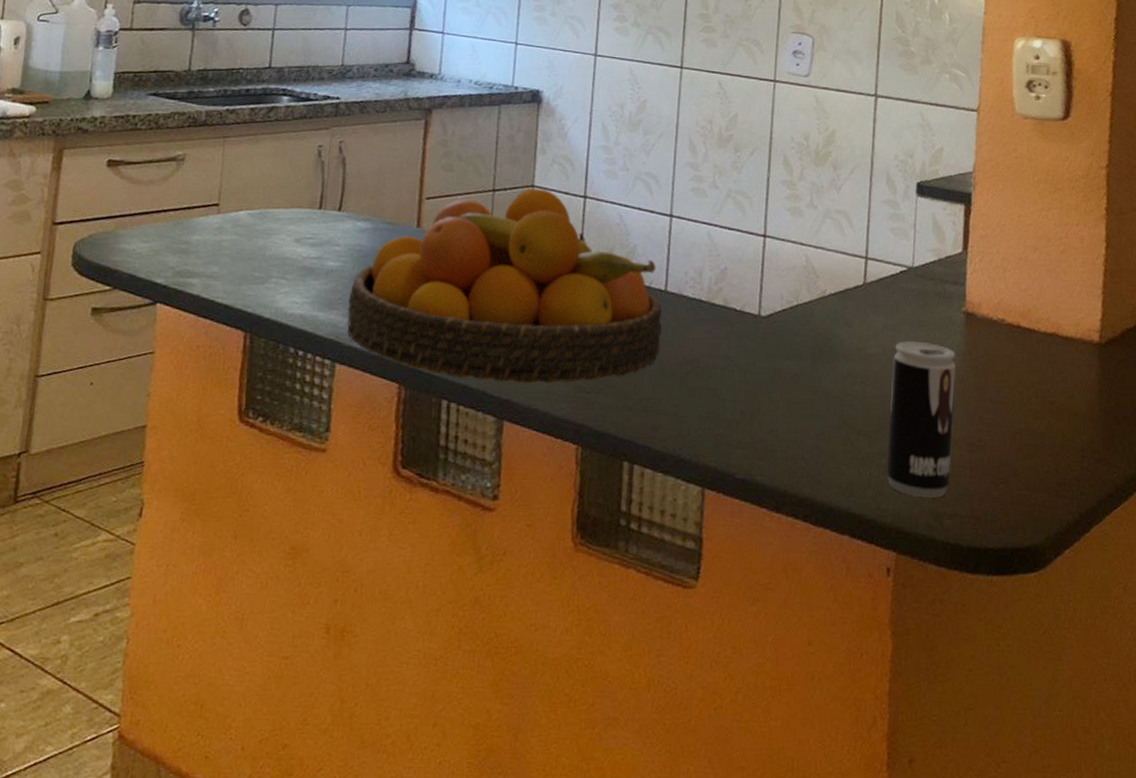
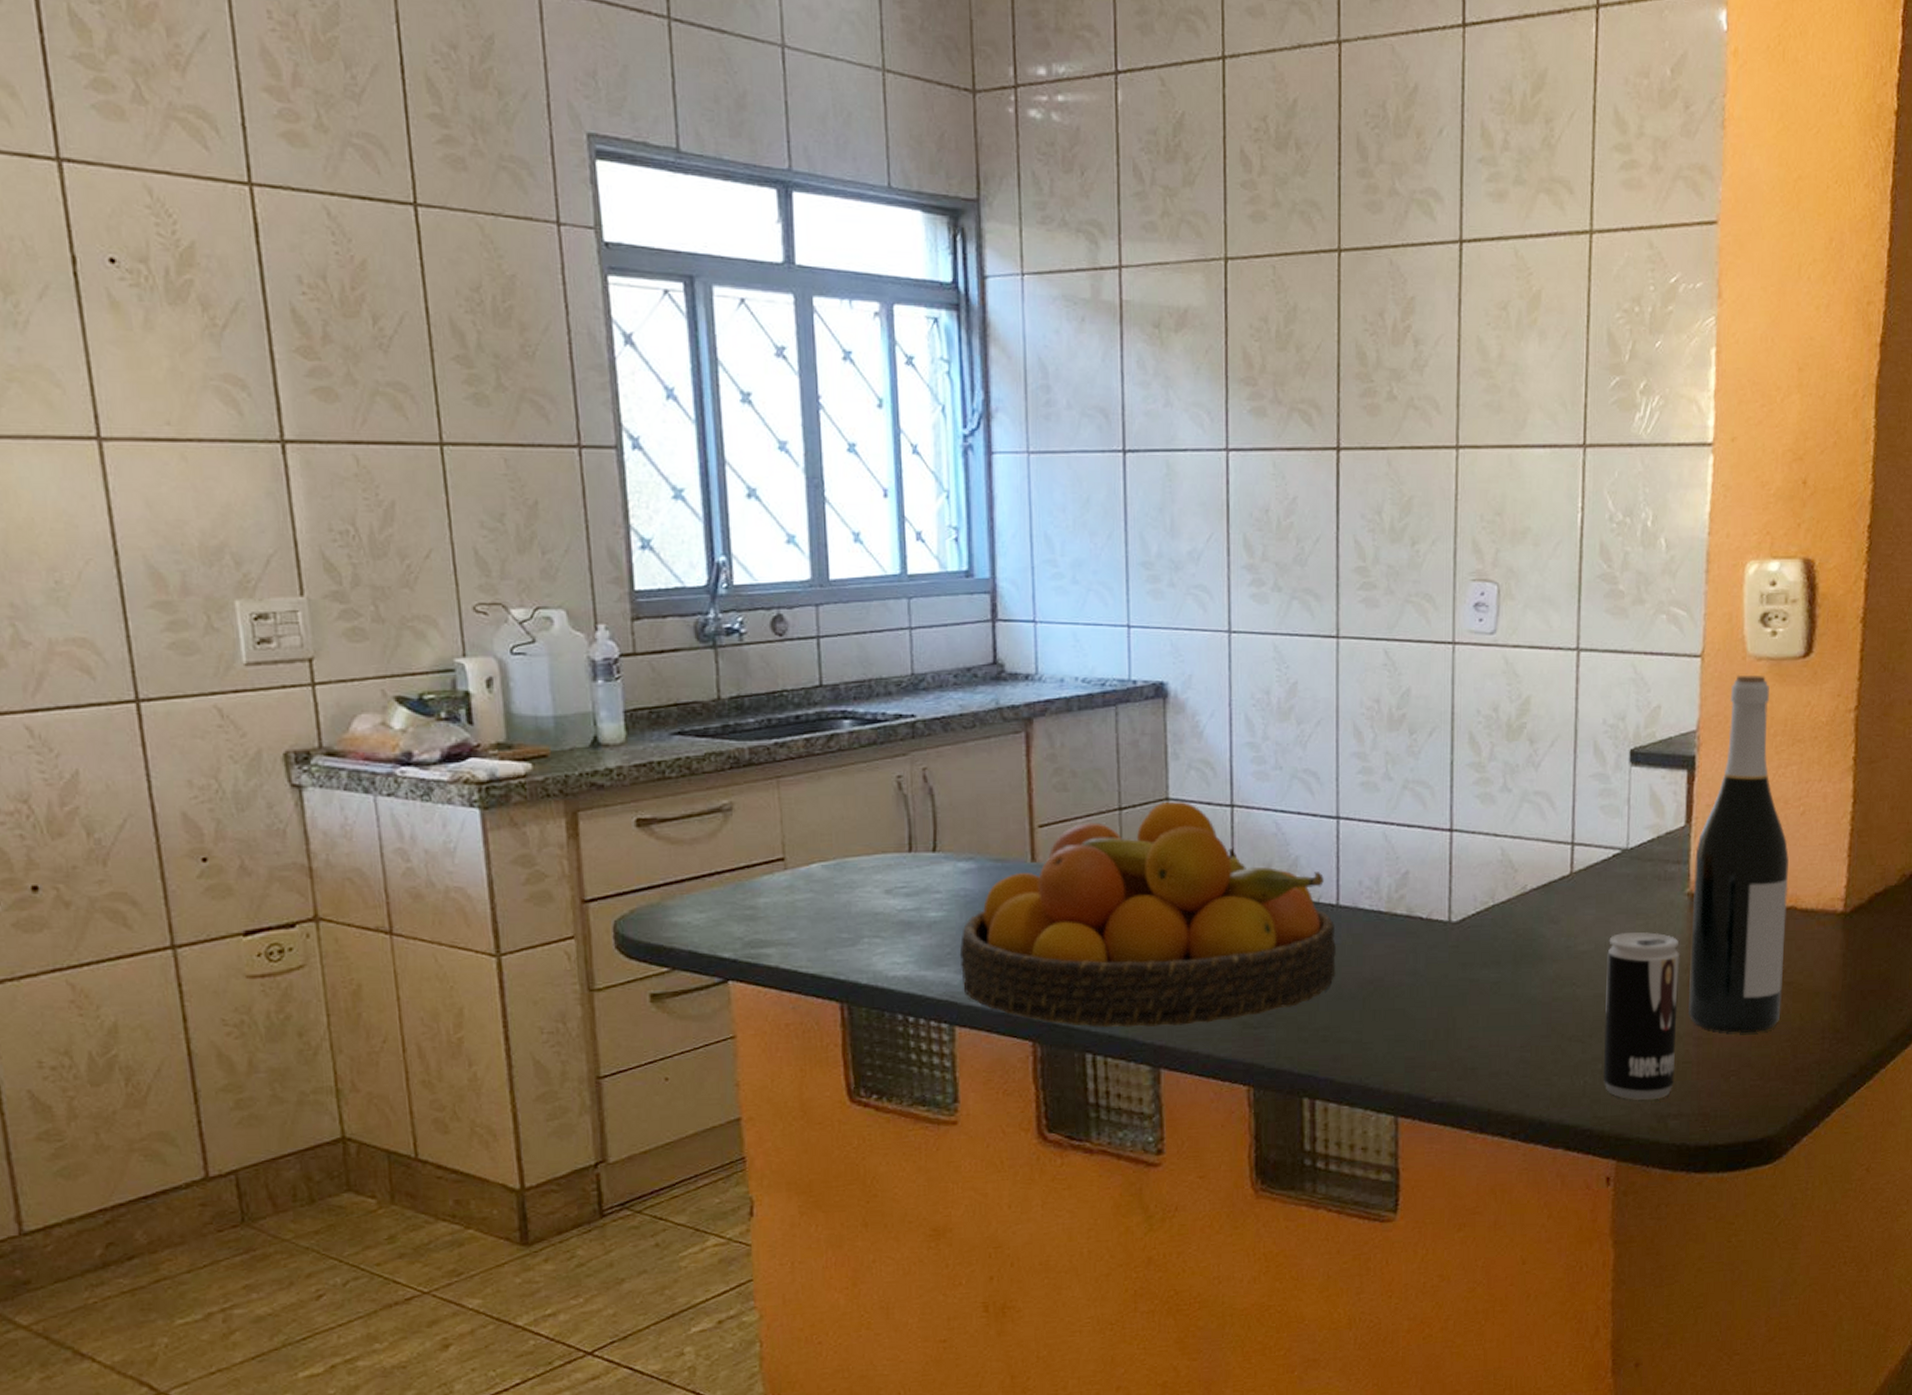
wine bottle: none [962,129,1051,445] -> present [1687,674,1789,1033]

